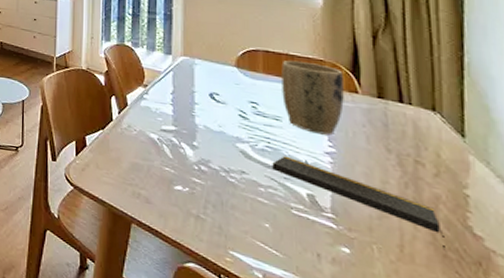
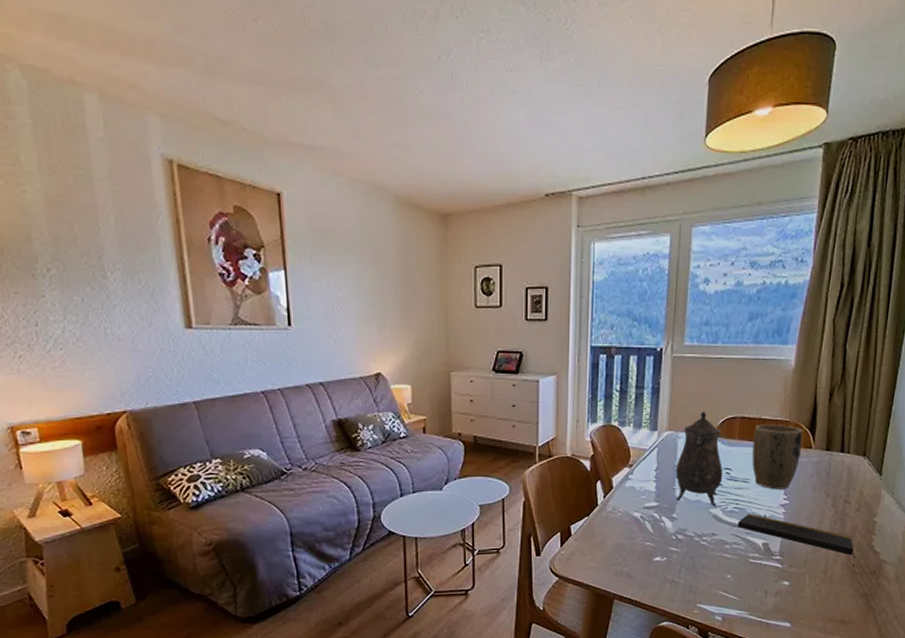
teapot: none [194,41,249,142] -> present [675,412,723,507]

